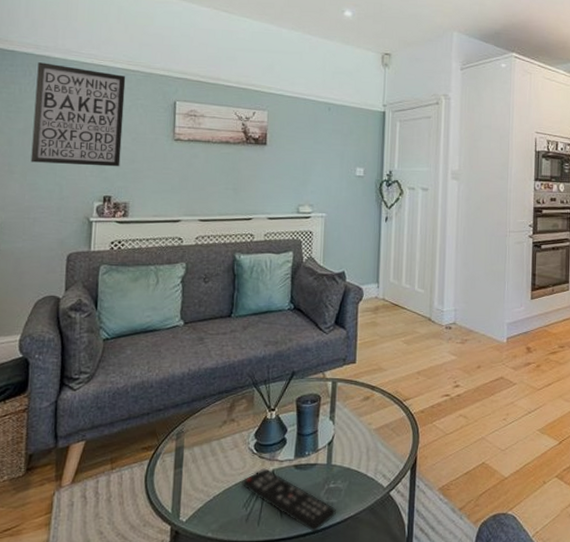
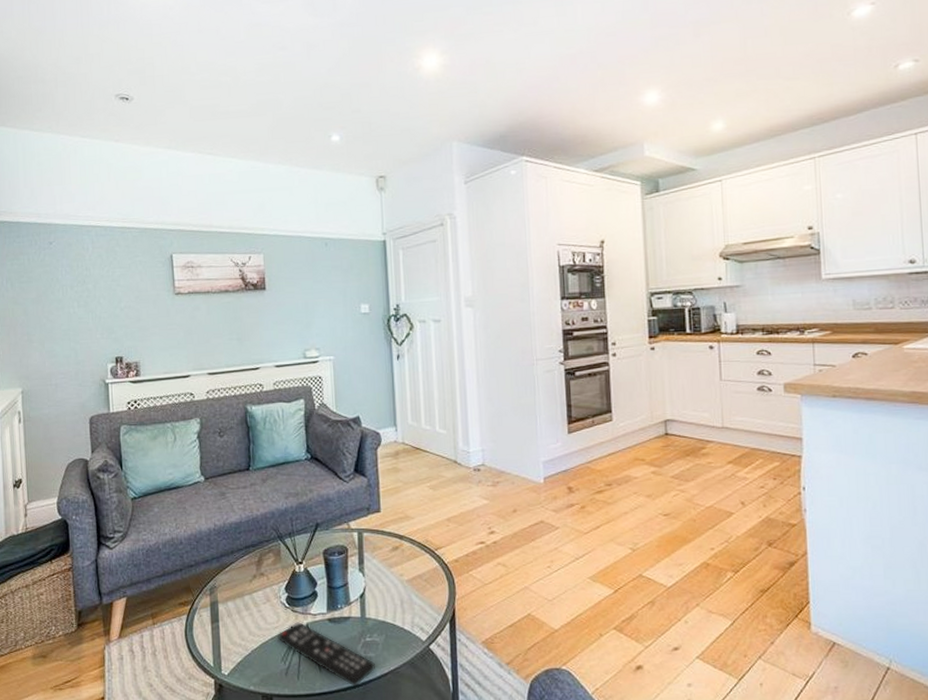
wall art: present [30,62,126,167] -> none [41,230,127,330]

